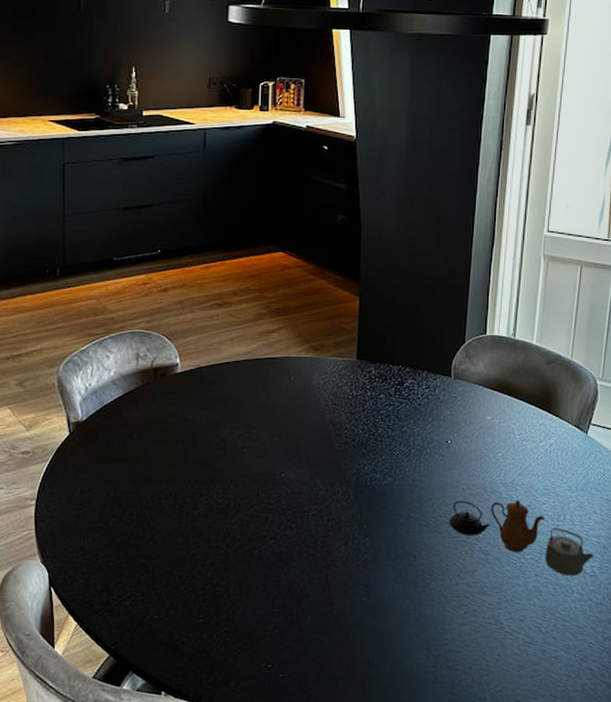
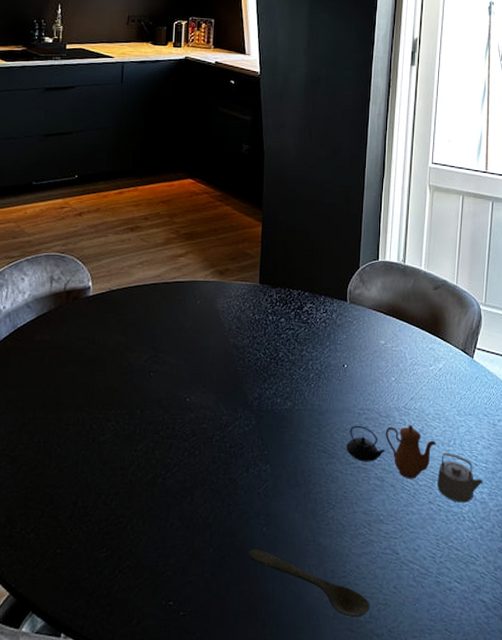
spoon: none [347,618,472,681] -> present [248,550,370,617]

